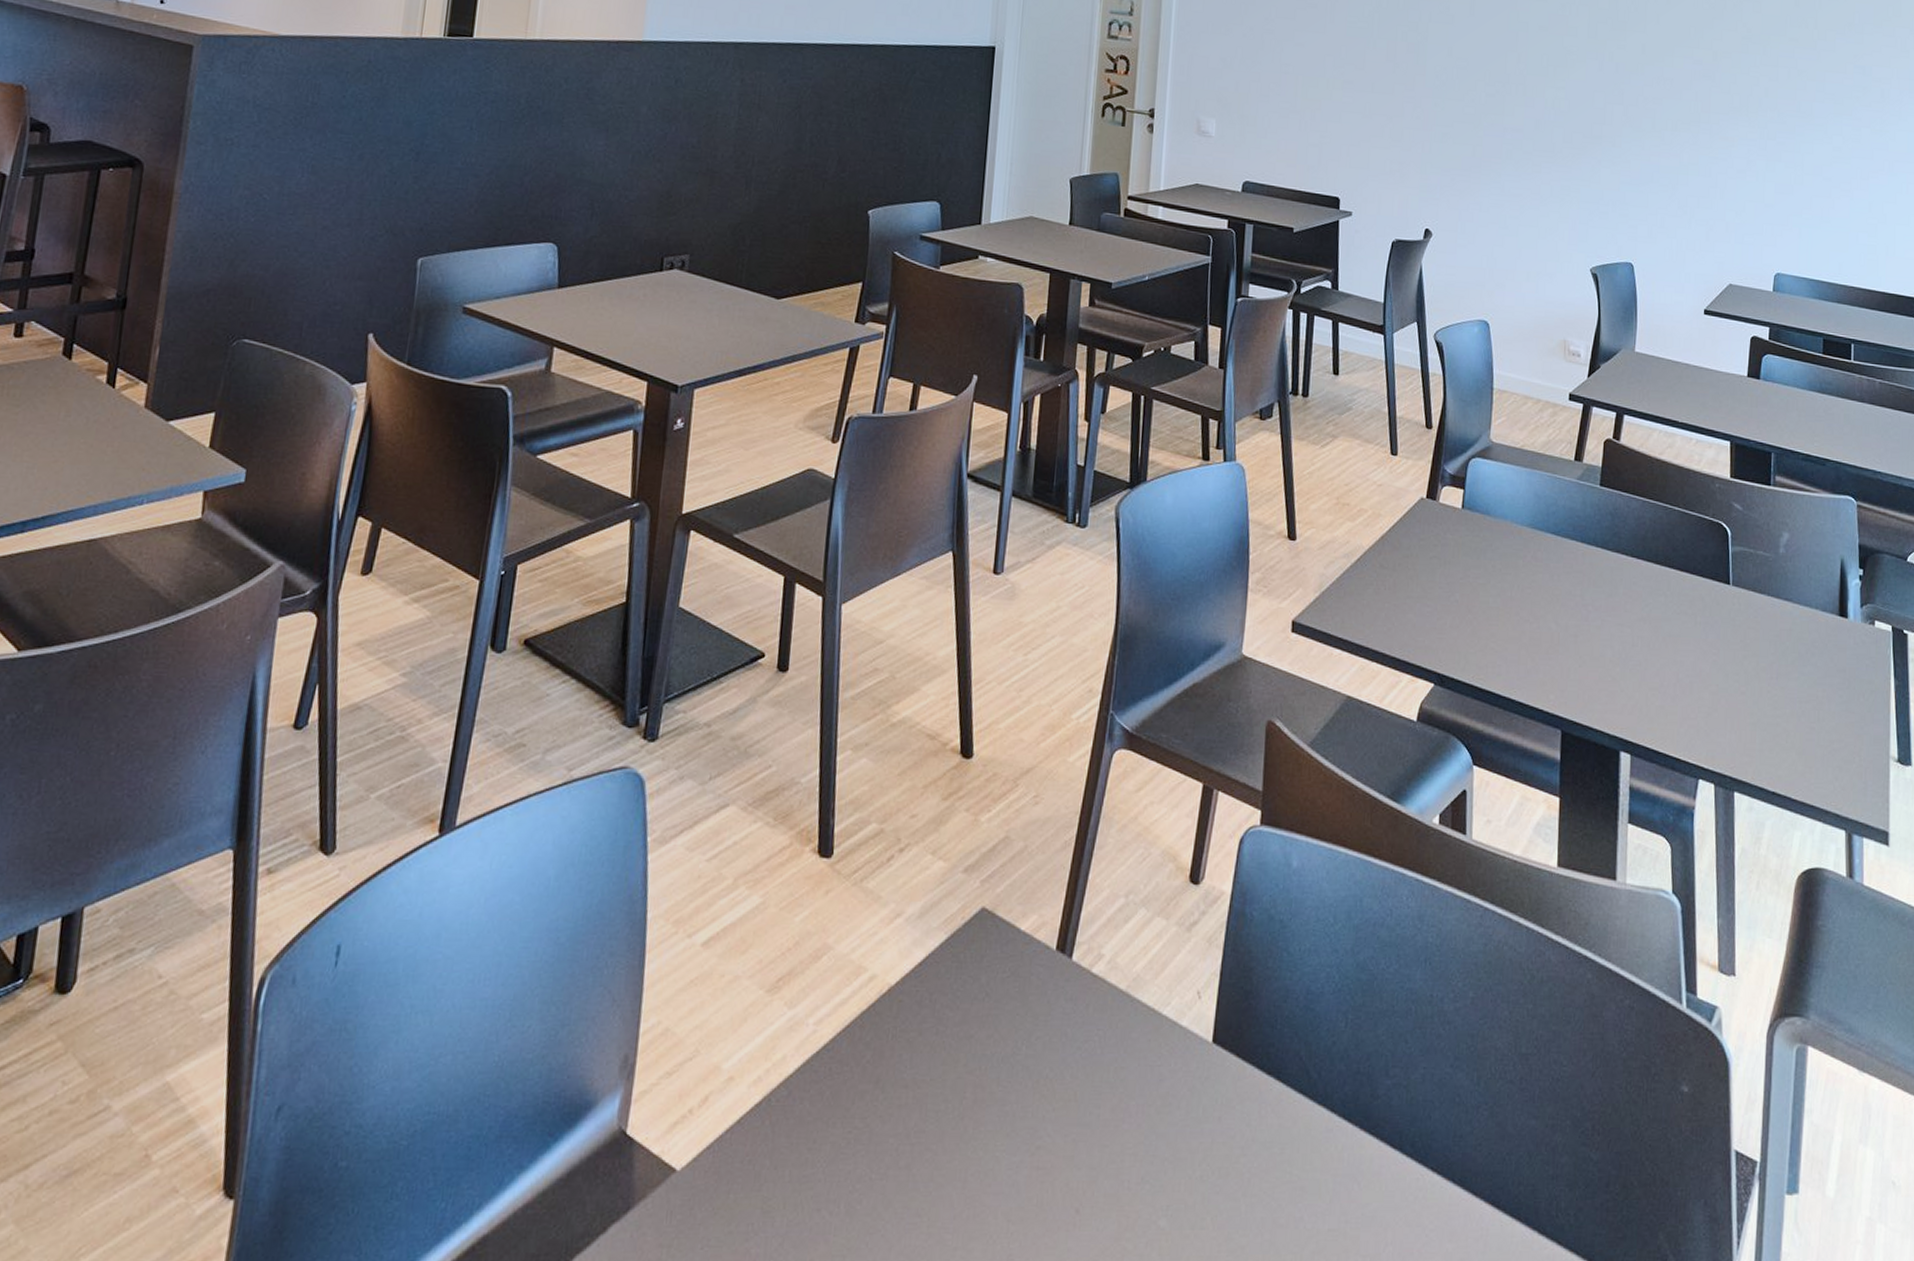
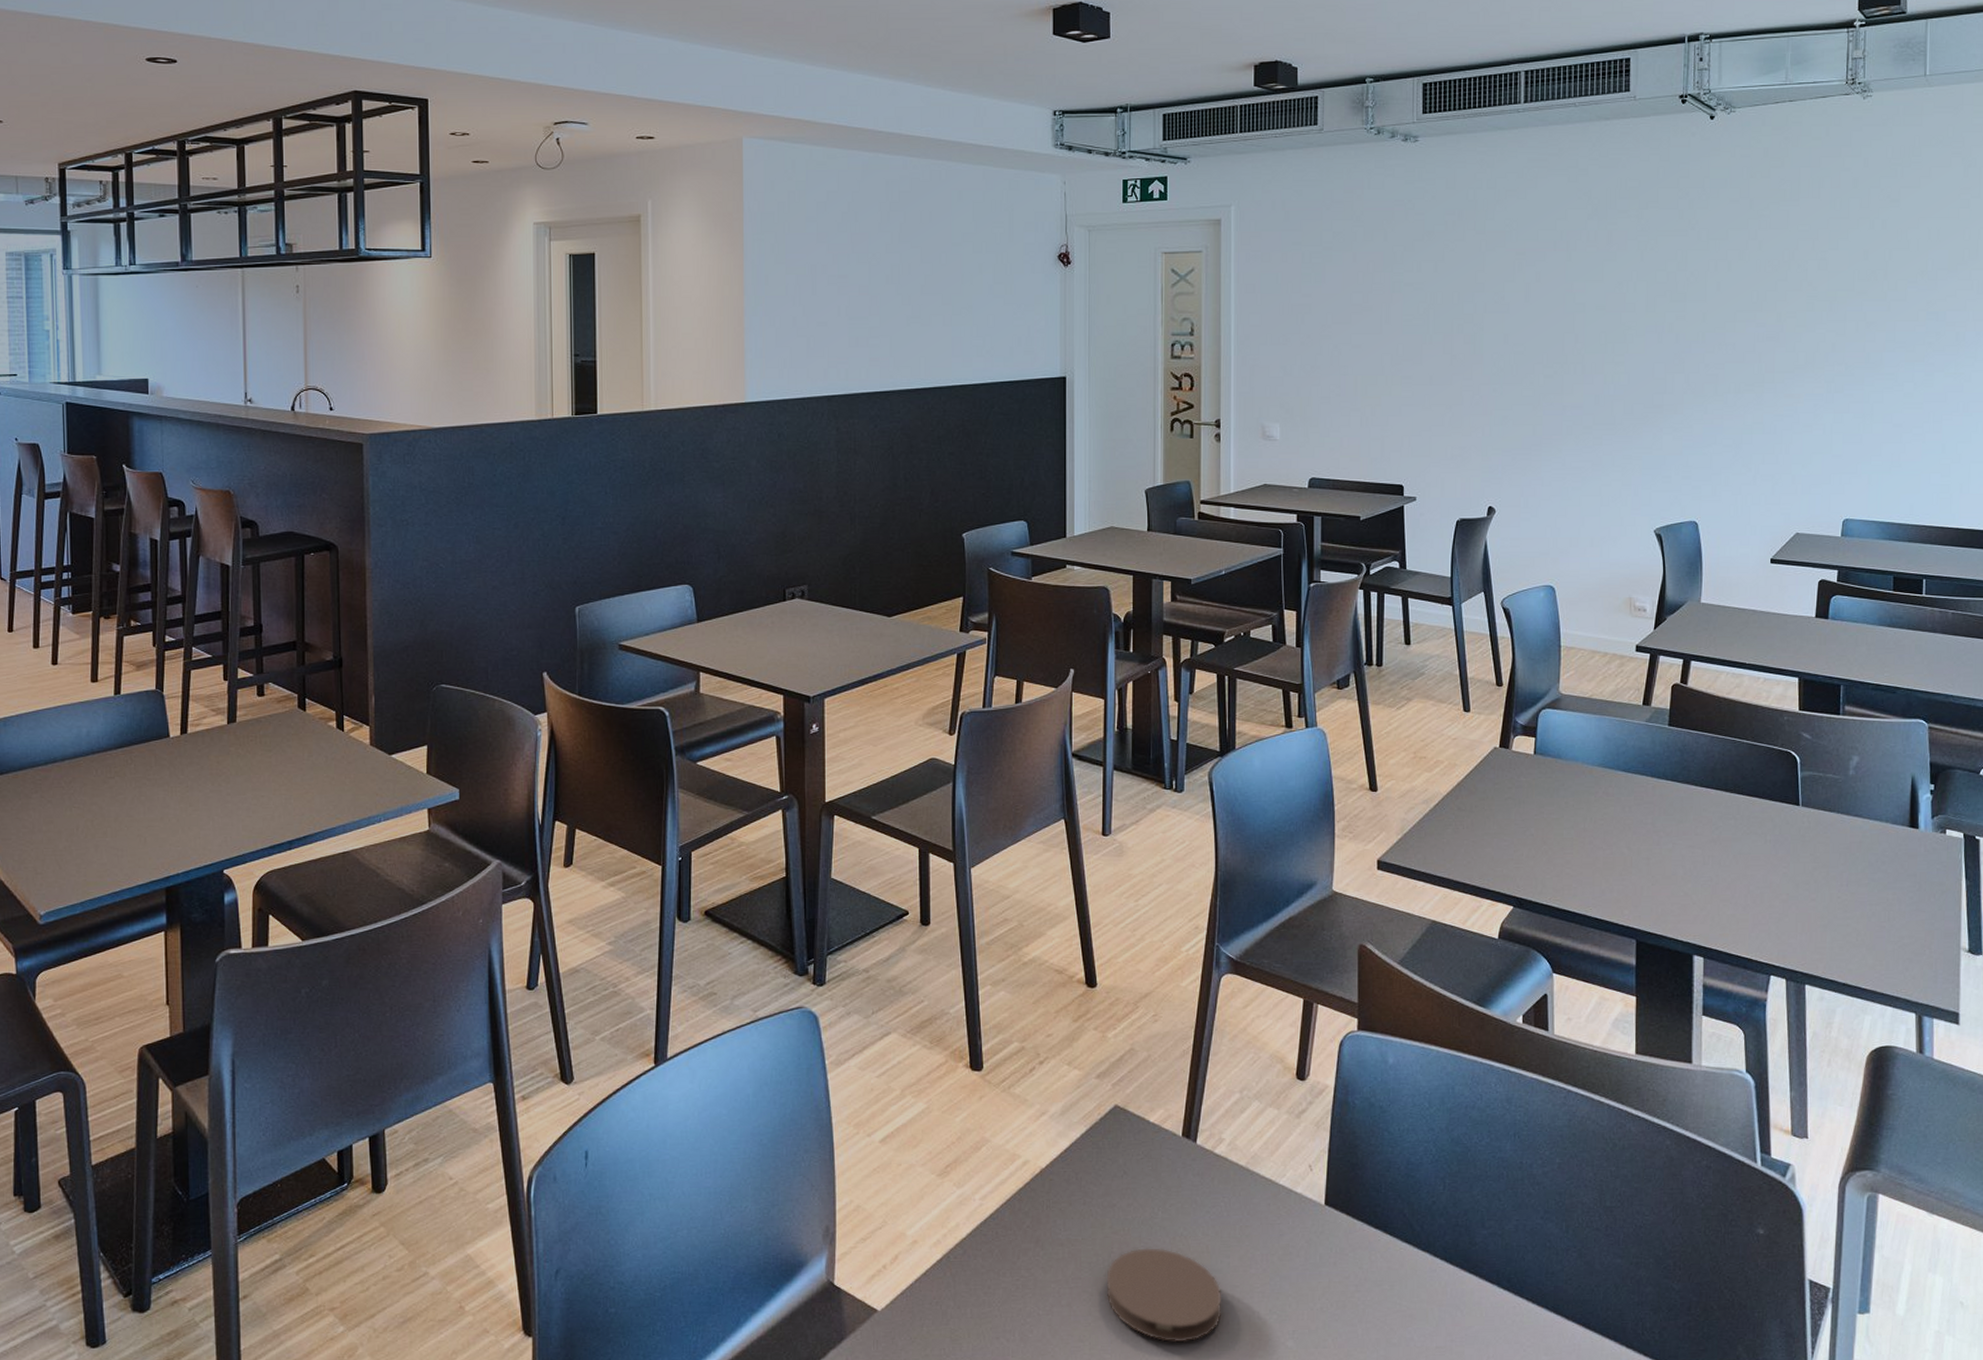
coaster: none [952,1093,1089,1220] -> present [1106,1248,1222,1343]

